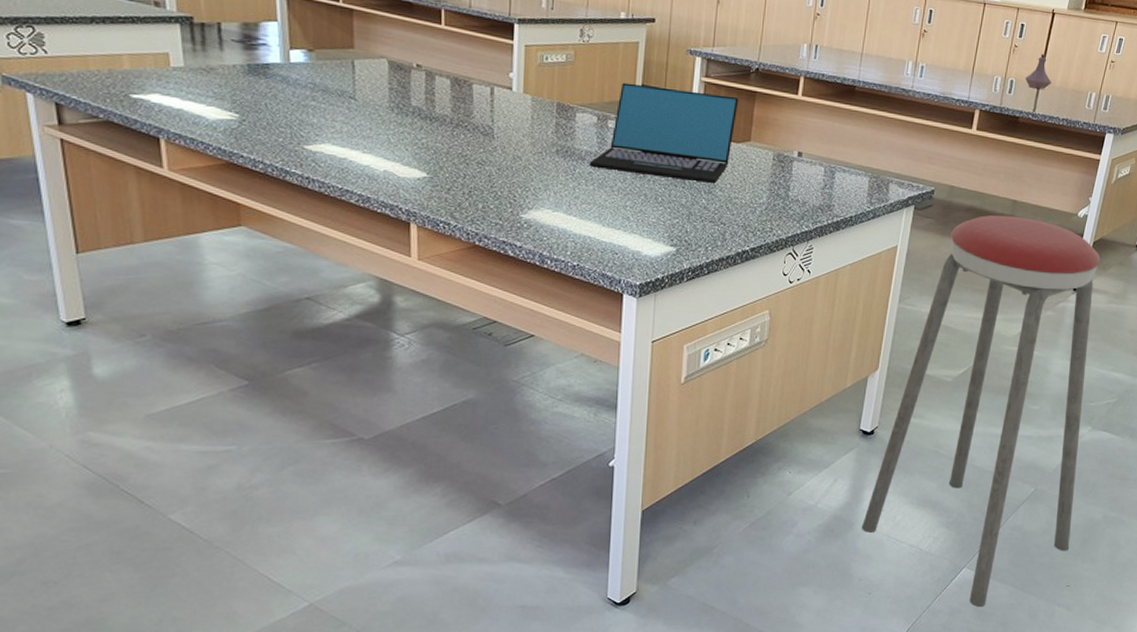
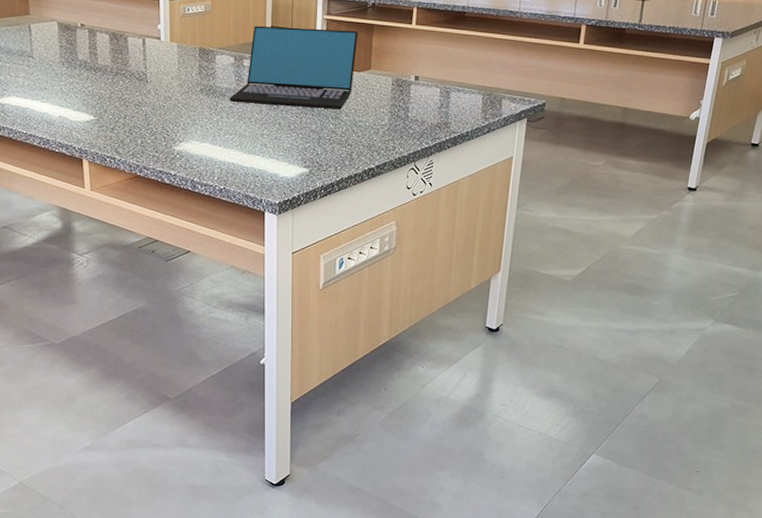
music stool: present [862,215,1100,608] -> none [493,122,715,492]

